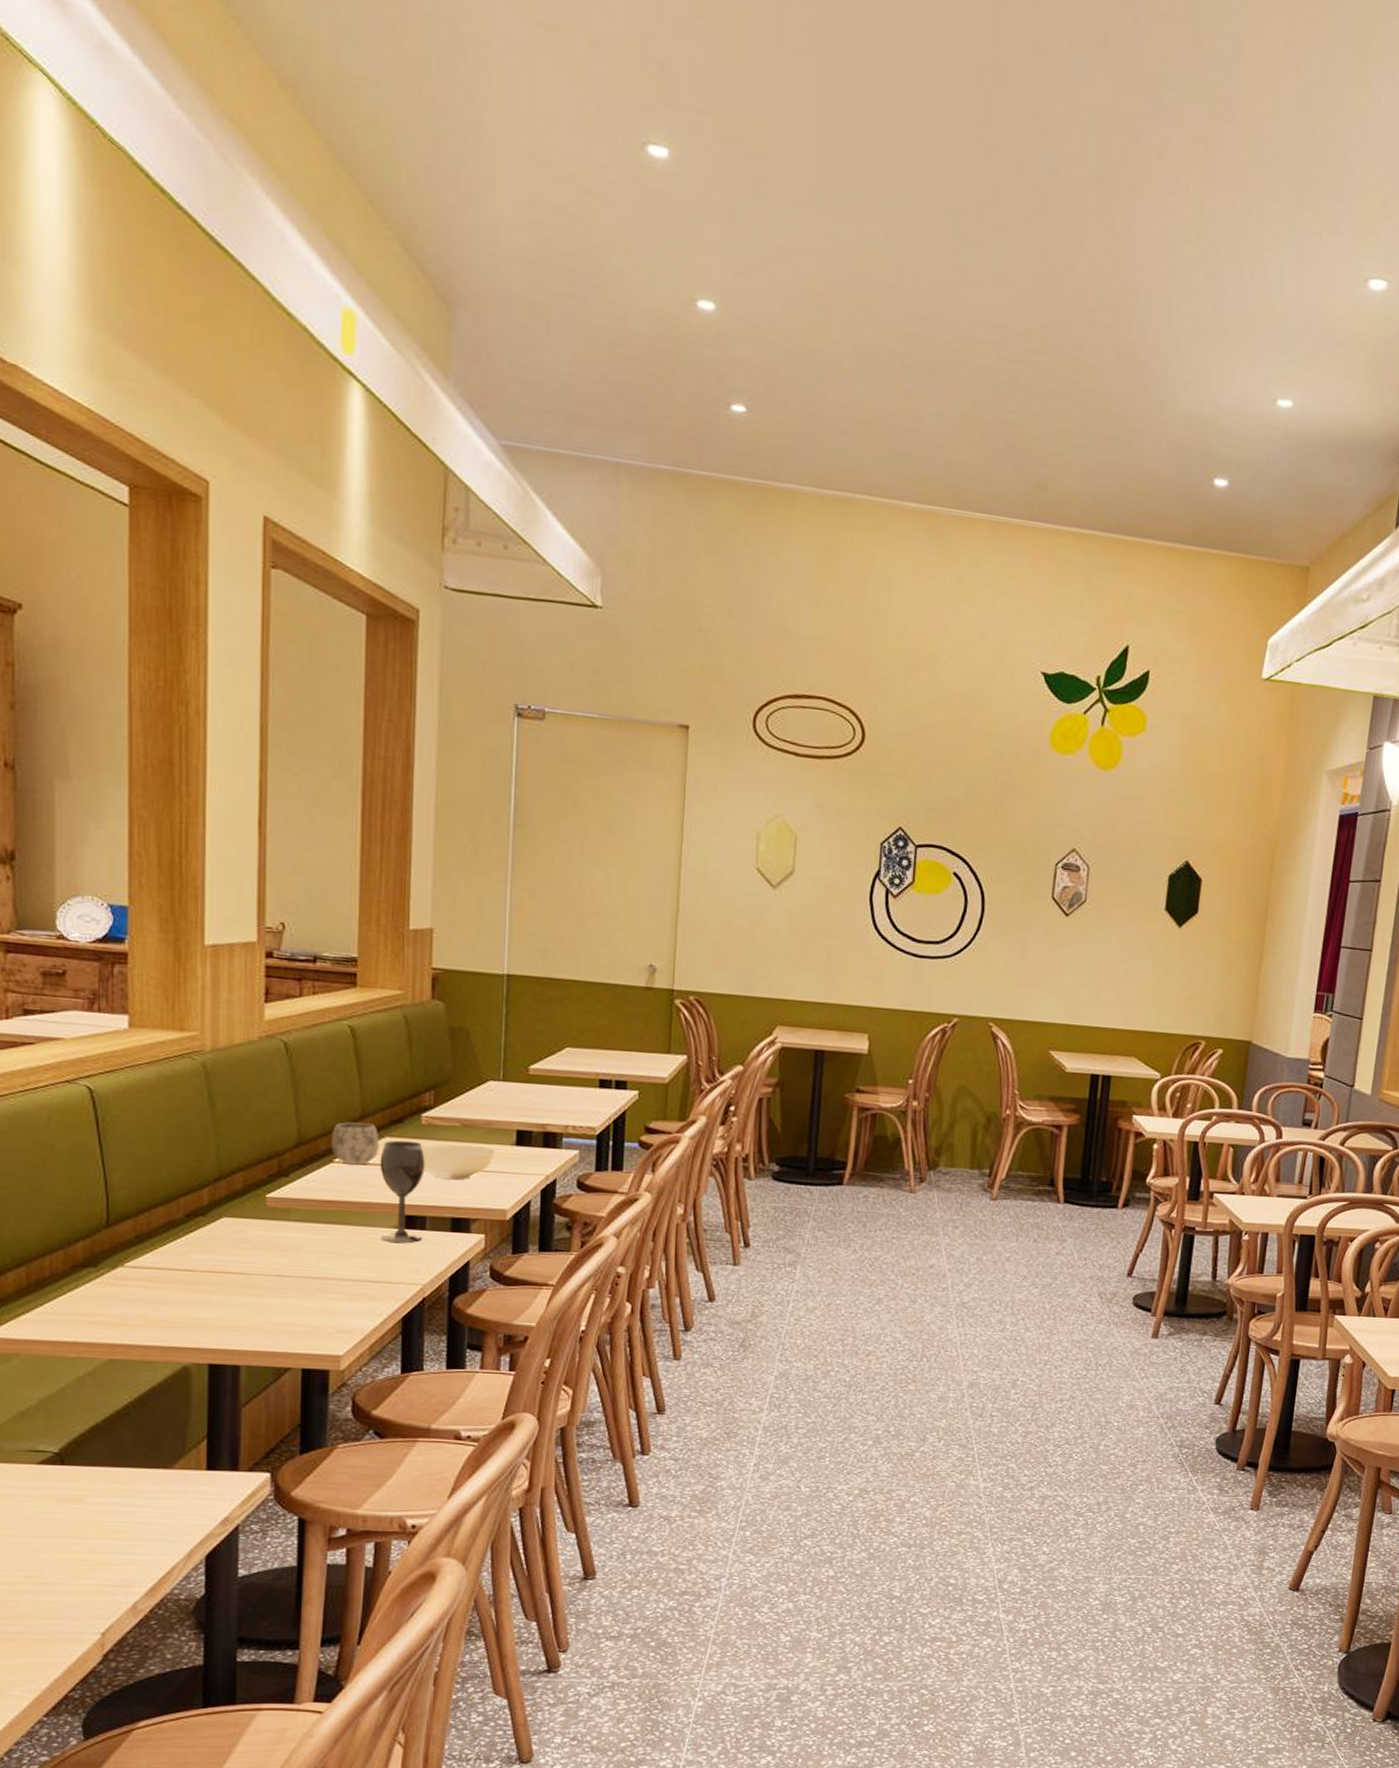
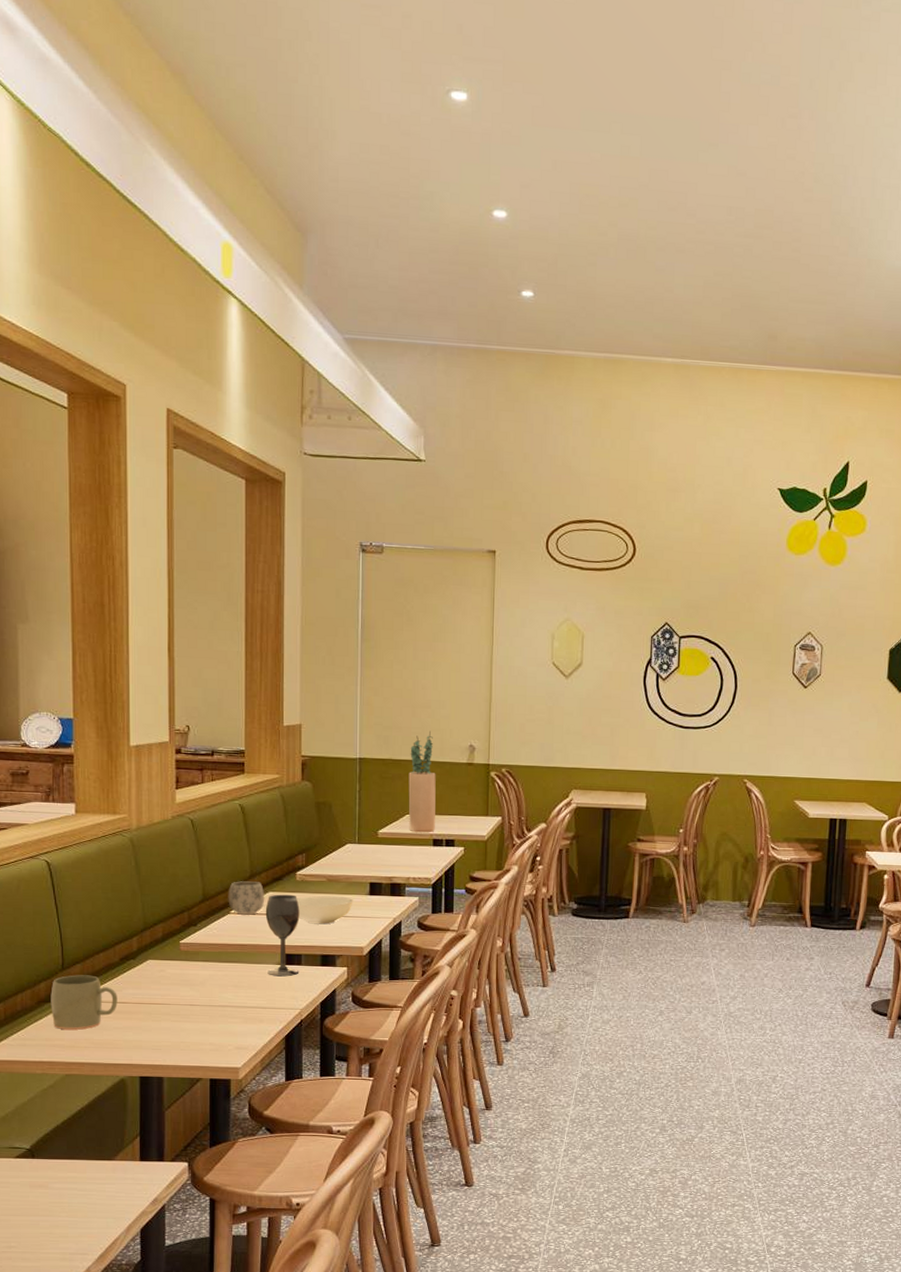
mug: none [90,1233,181,1303] -> present [50,975,118,1030]
vase: none [569,944,605,1072] -> present [408,730,436,833]

